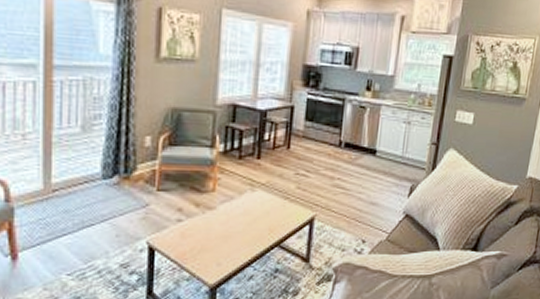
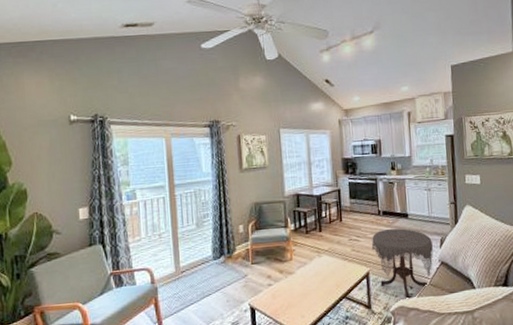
side table: none [322,167,400,256] -> present [371,228,434,300]

